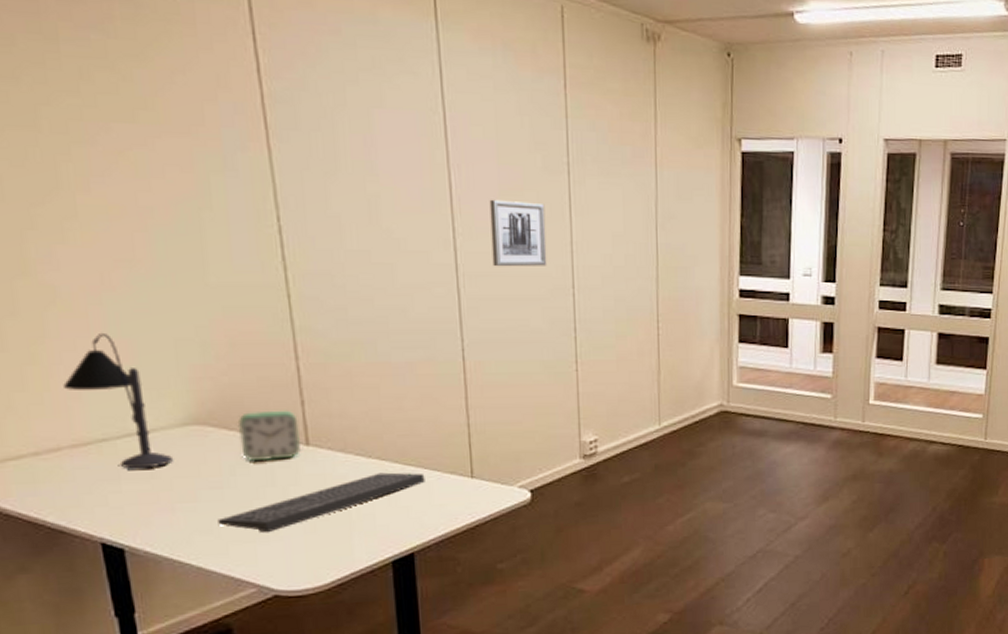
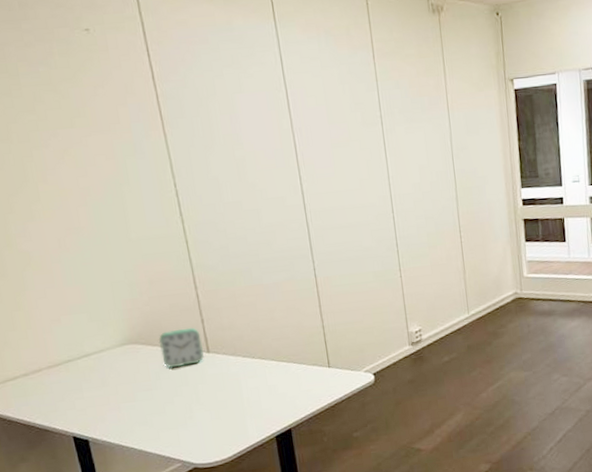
desk lamp: present [63,334,173,469] -> none [40,283,116,381]
keyboard: present [217,472,425,533] -> none [150,367,295,421]
wall art: present [489,199,547,267] -> none [325,150,372,203]

